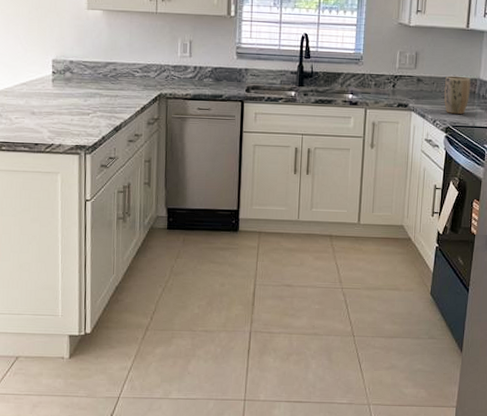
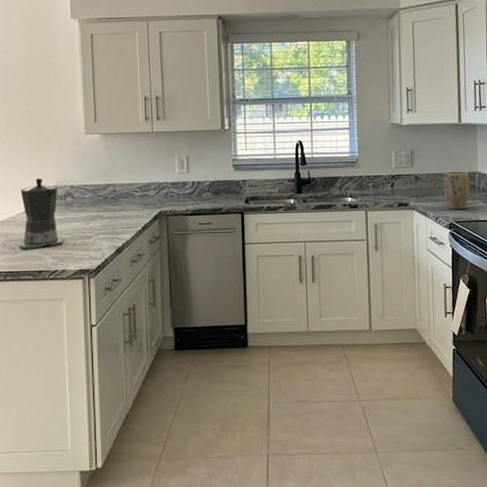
coffee maker: none [17,51,61,122] -> present [20,178,63,250]

